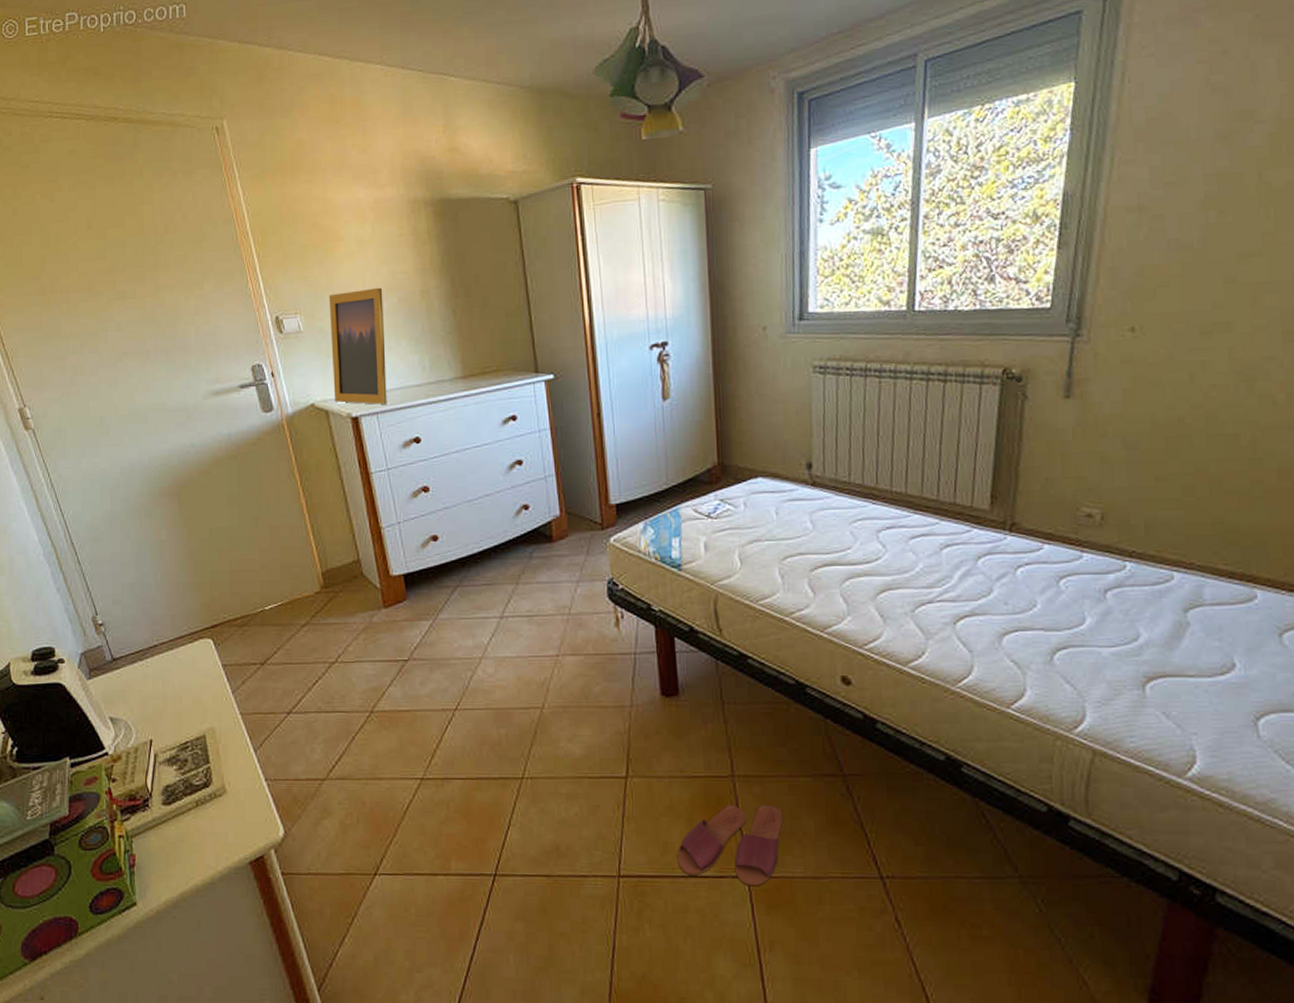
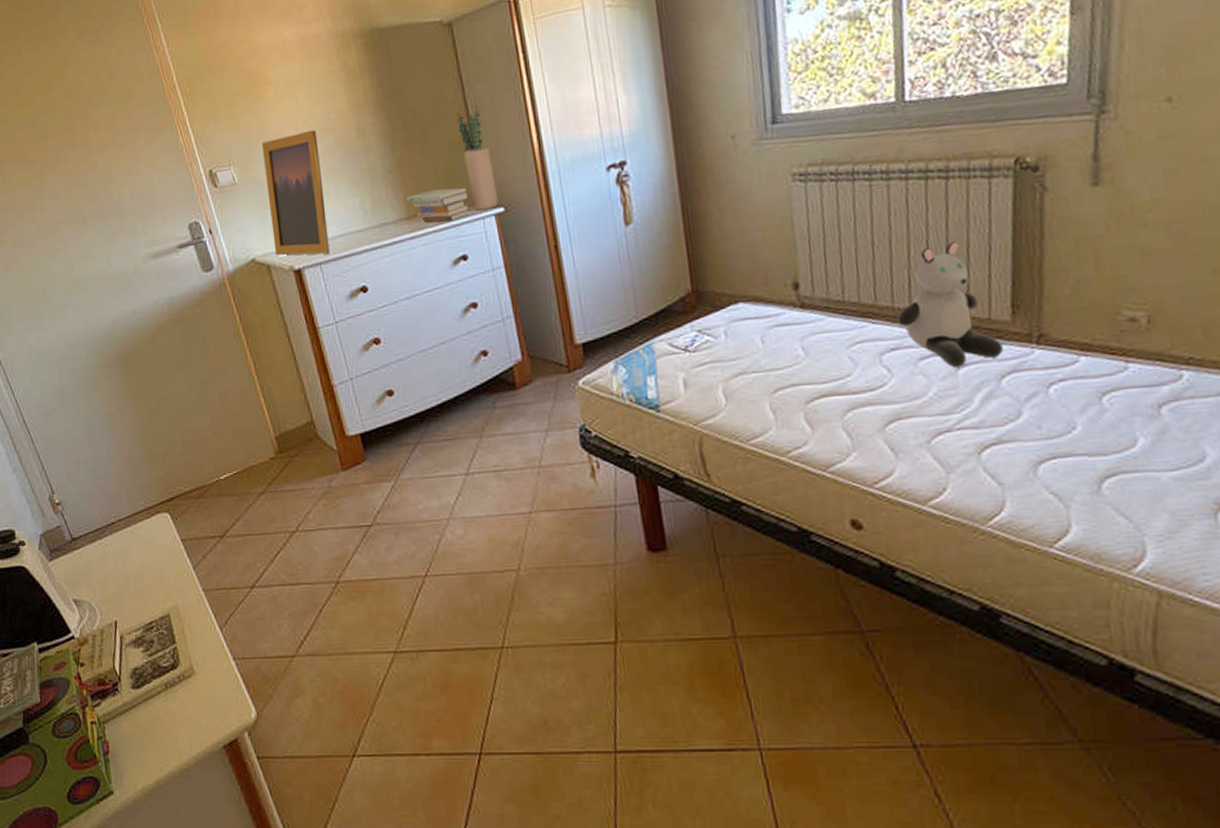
books: none [463,352,522,384] -> present [406,188,469,224]
vase: none [516,278,550,376] -> present [457,104,499,211]
slippers: present [677,804,783,887] -> none [678,667,796,760]
stuffed animal: none [894,437,981,547] -> present [897,241,1003,368]

